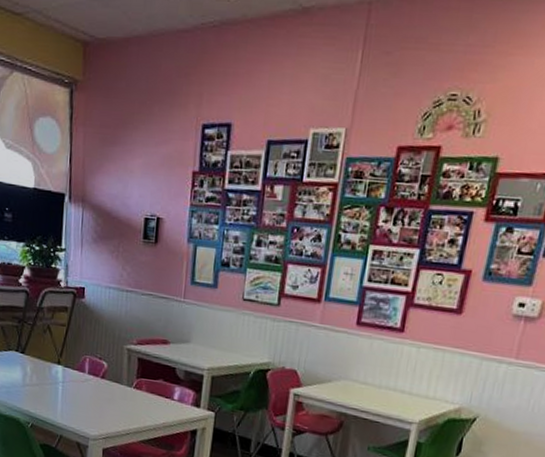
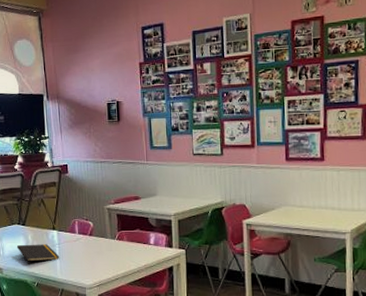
notepad: none [11,375,62,402] -> present [16,244,60,265]

